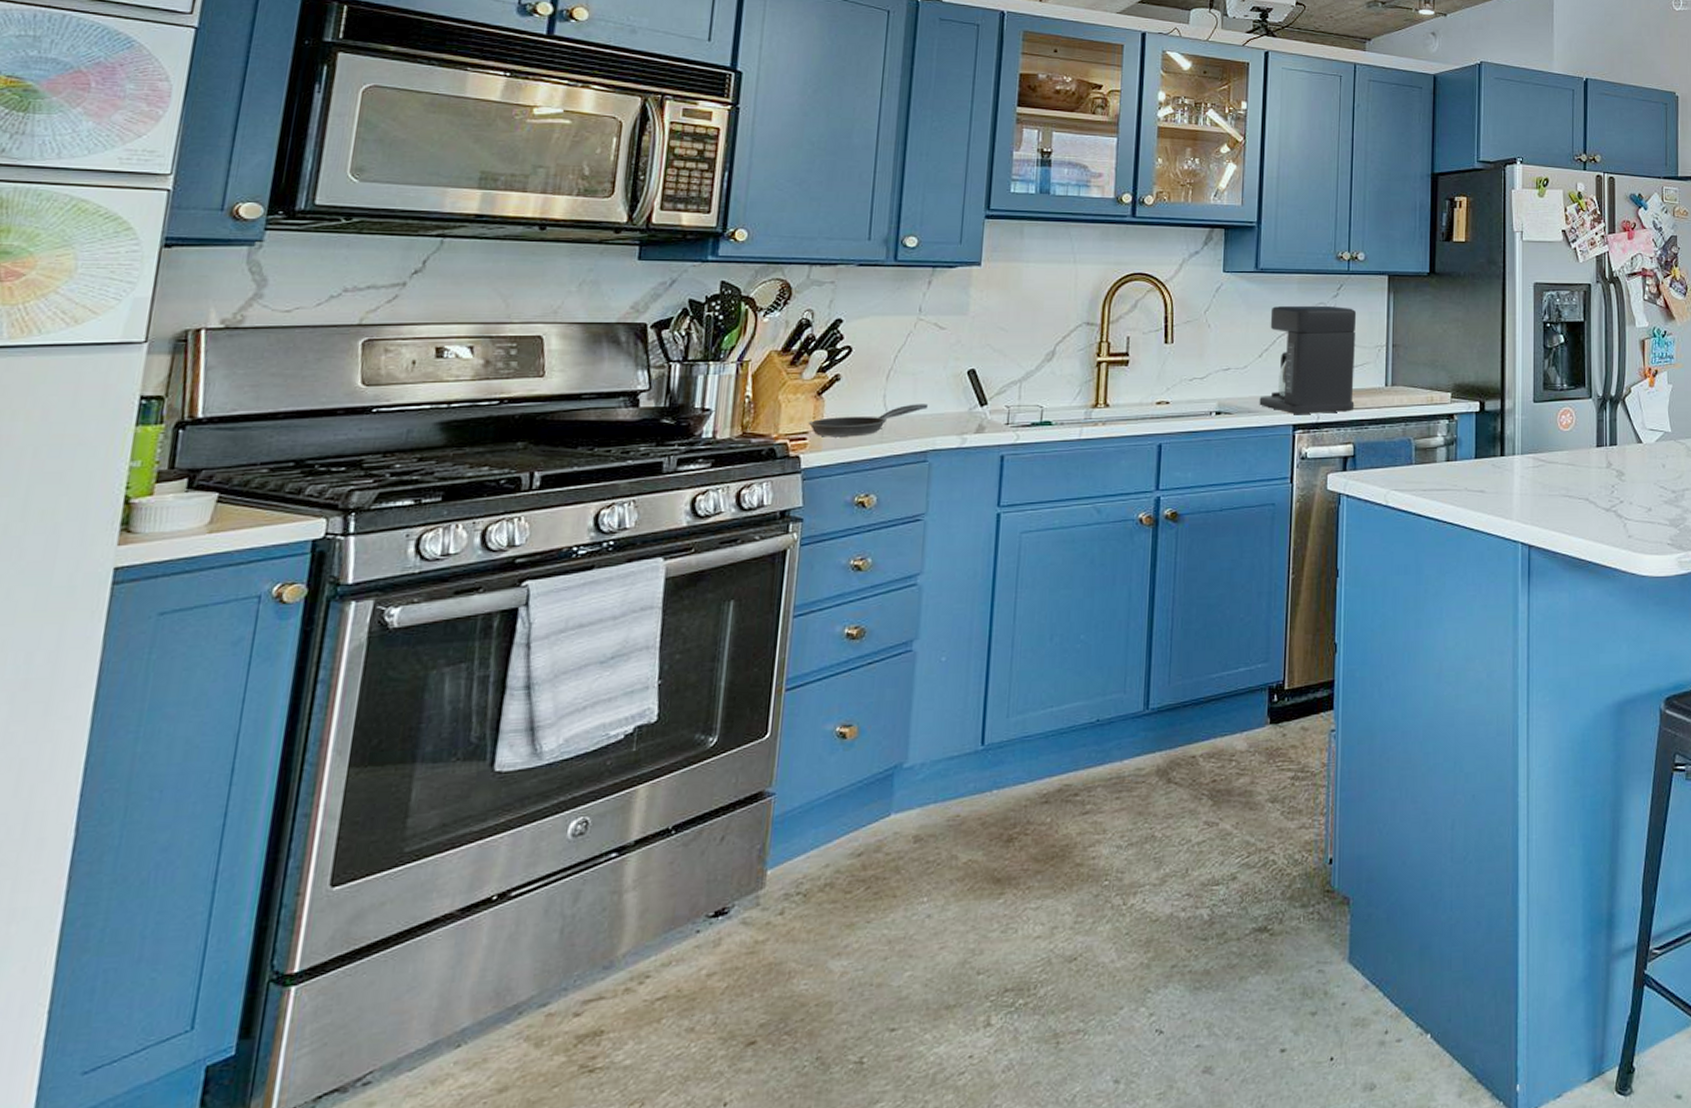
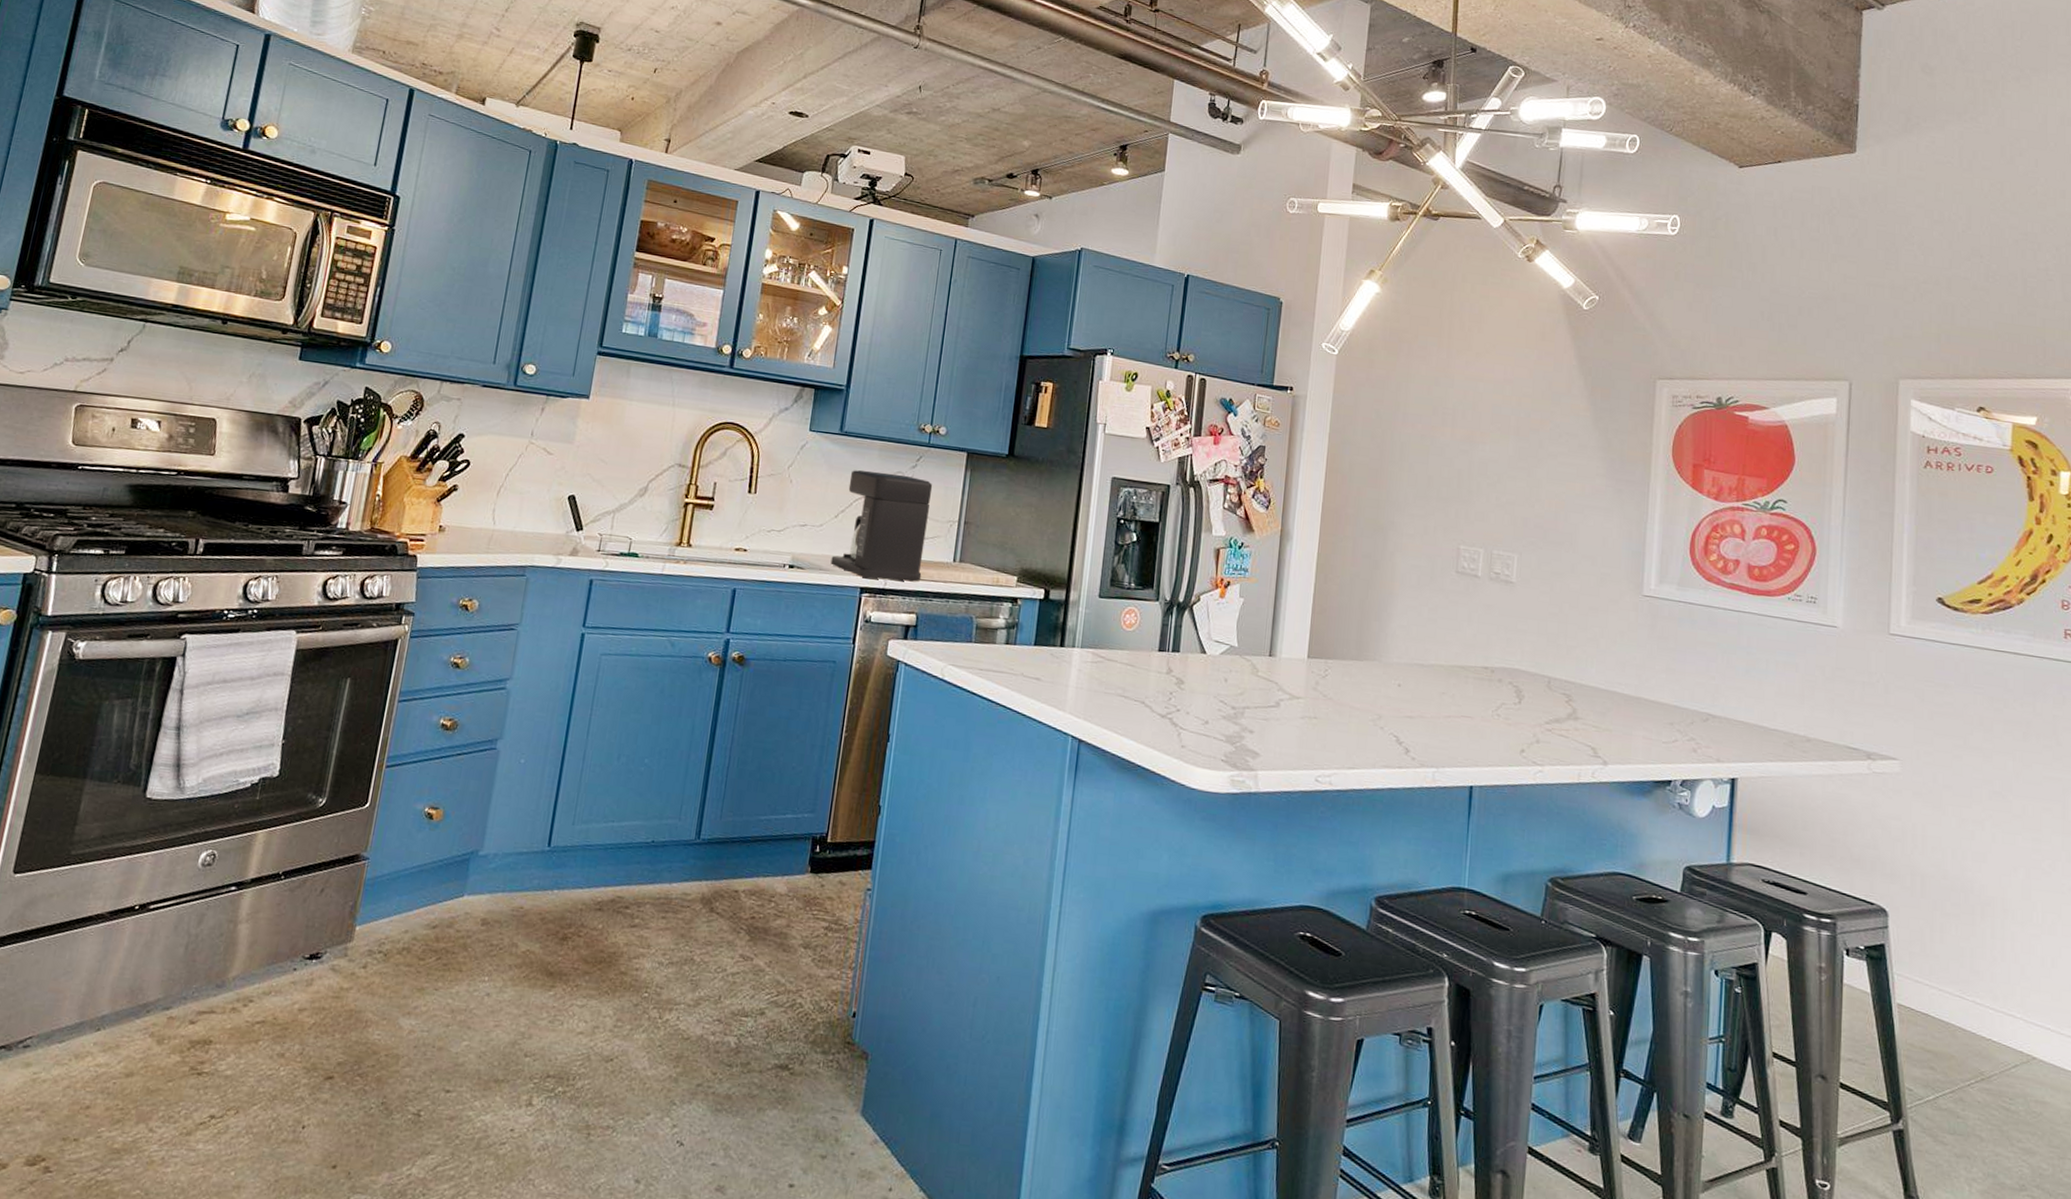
frying pan: present [808,404,929,437] -> none [426,520,531,545]

